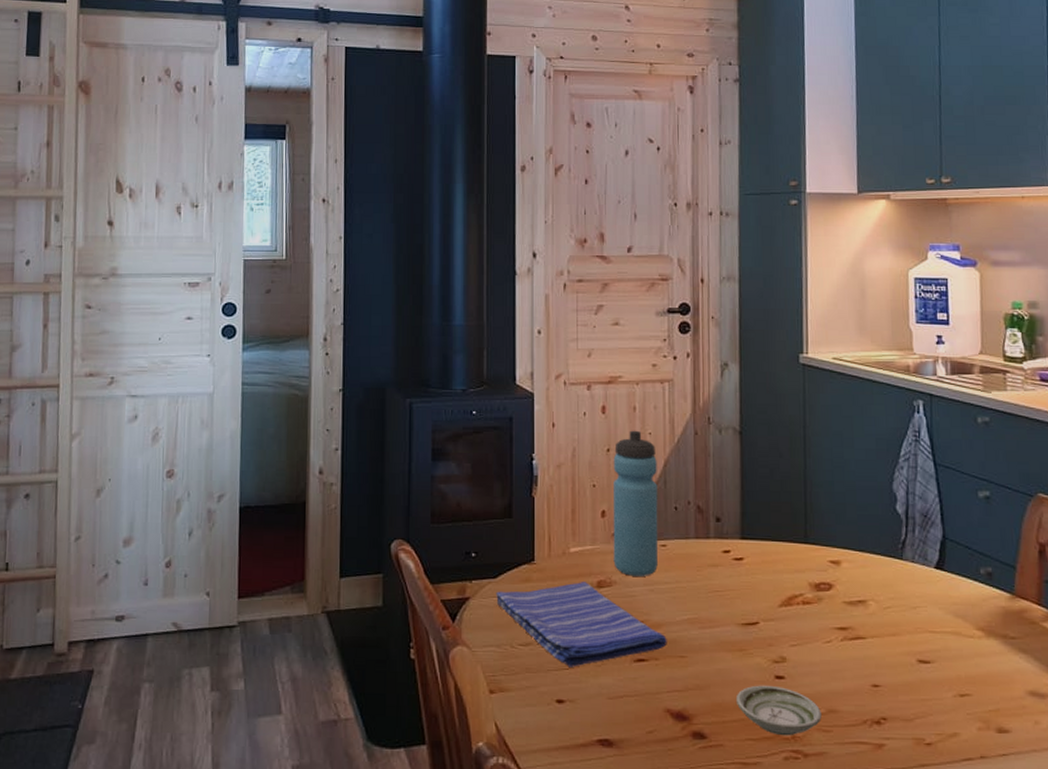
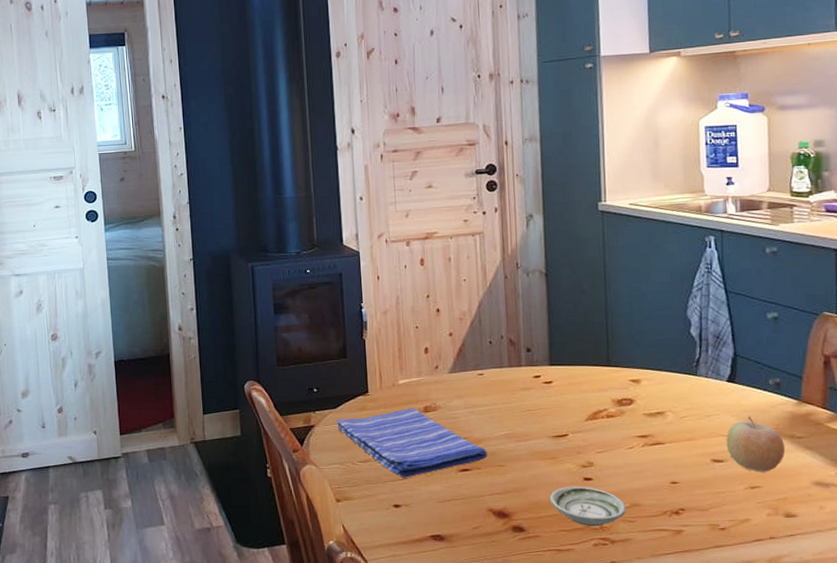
water bottle: present [613,430,658,576] -> none [433,278,476,401]
fruit: none [933,610,998,678] -> present [726,416,786,472]

